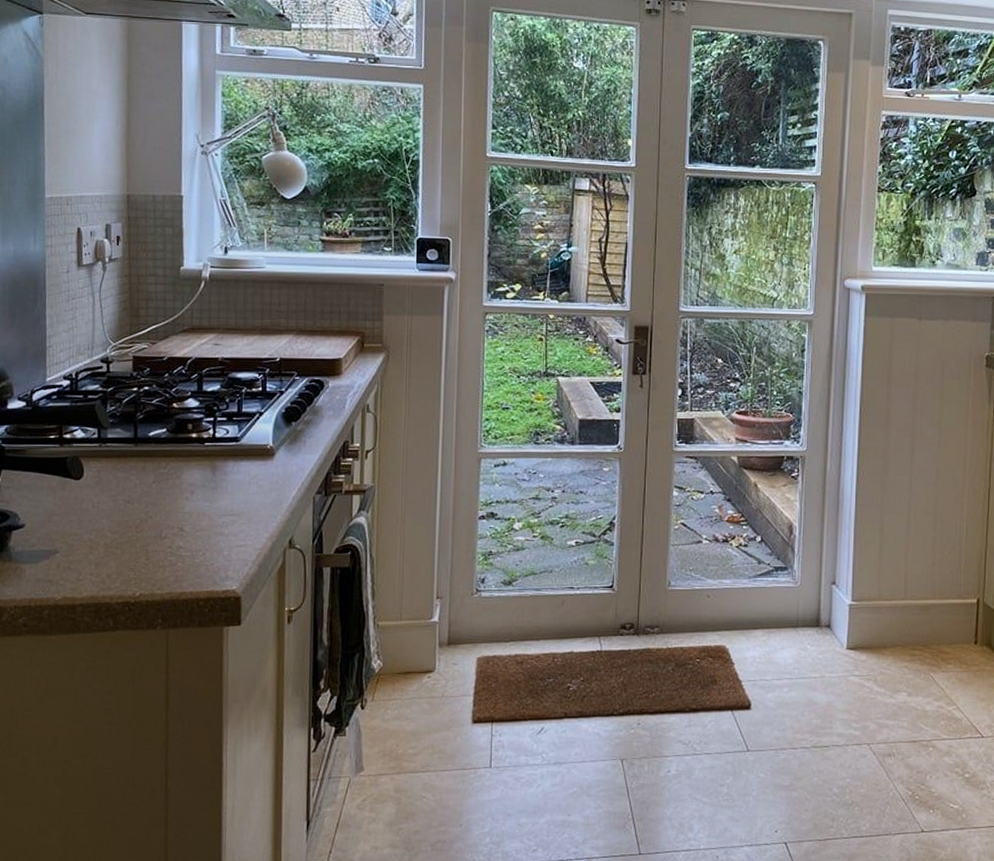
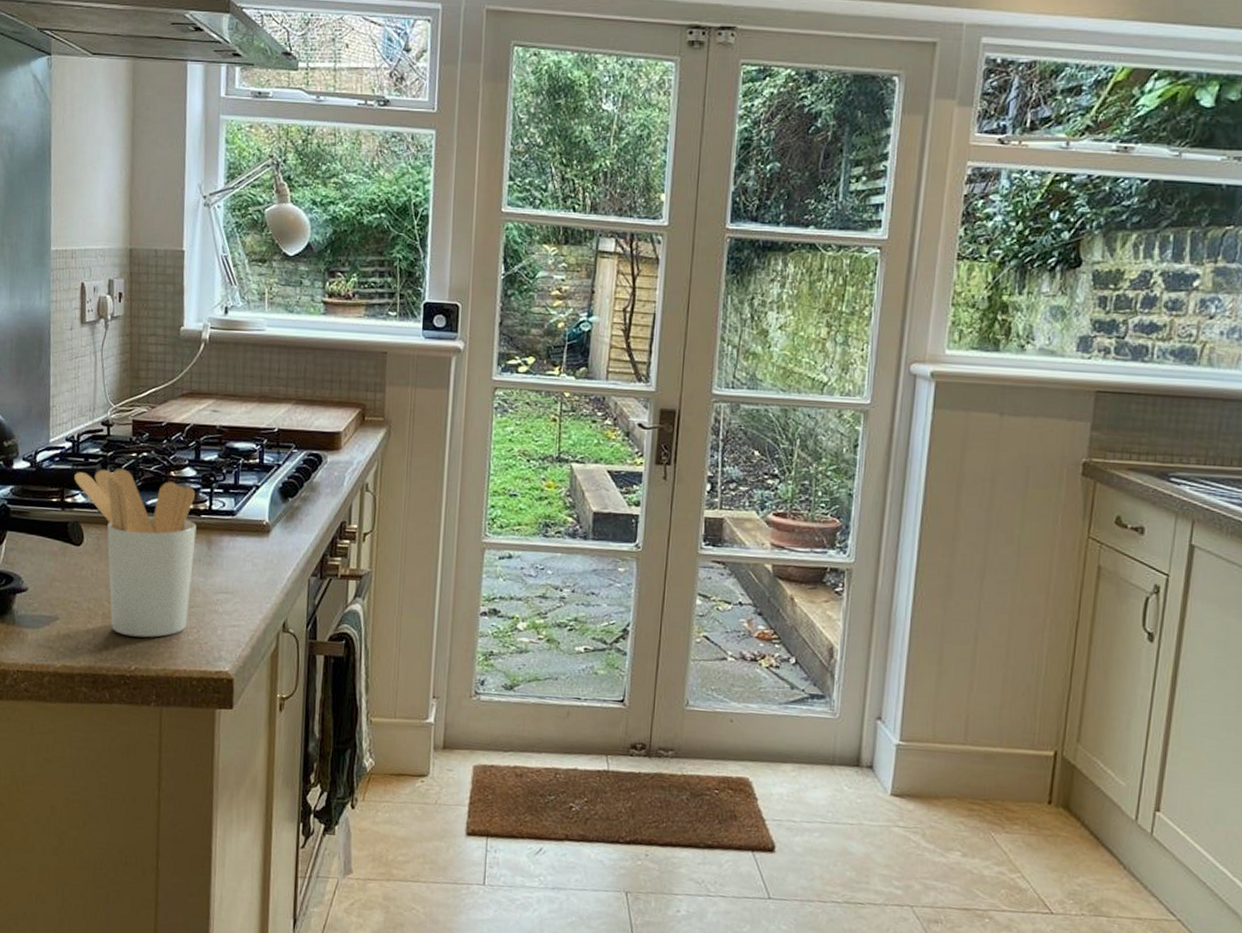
utensil holder: none [73,403,200,564] -> present [74,469,197,638]

